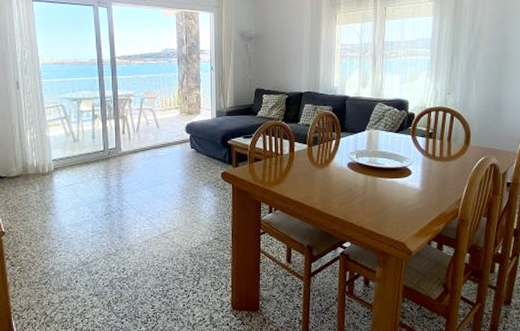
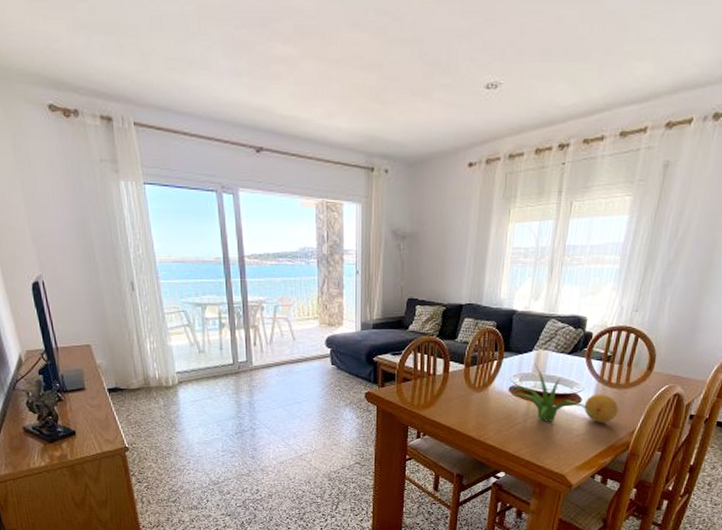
plant: none [348,141,424,196] -> present [509,362,595,424]
fruit: none [414,166,445,192] -> present [584,394,619,422]

